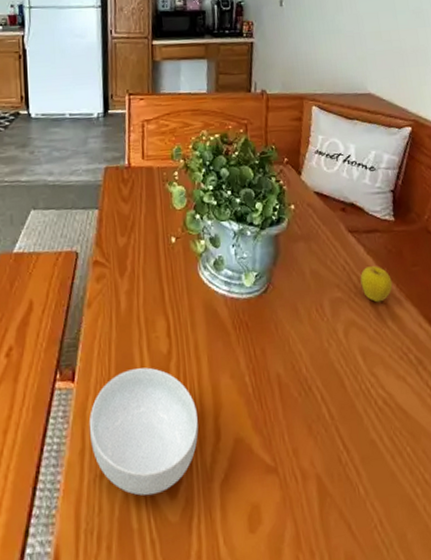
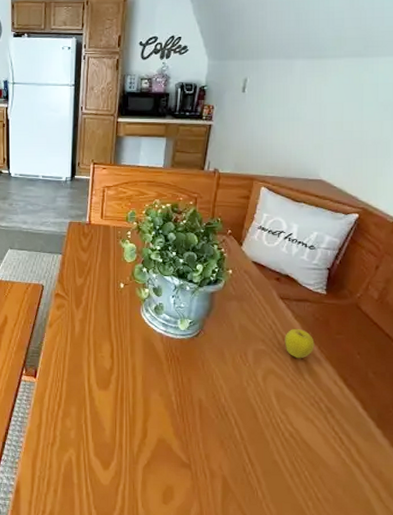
cereal bowl: present [89,367,199,496] -> none [45,376,131,464]

